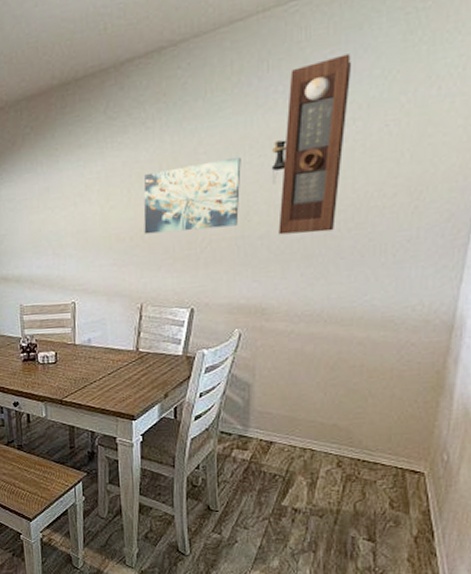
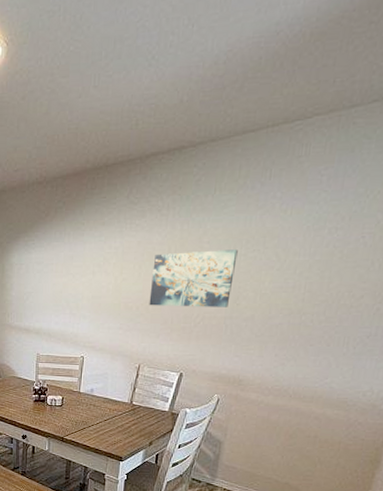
pendulum clock: present [271,53,352,235] -> none [261,172,341,321]

